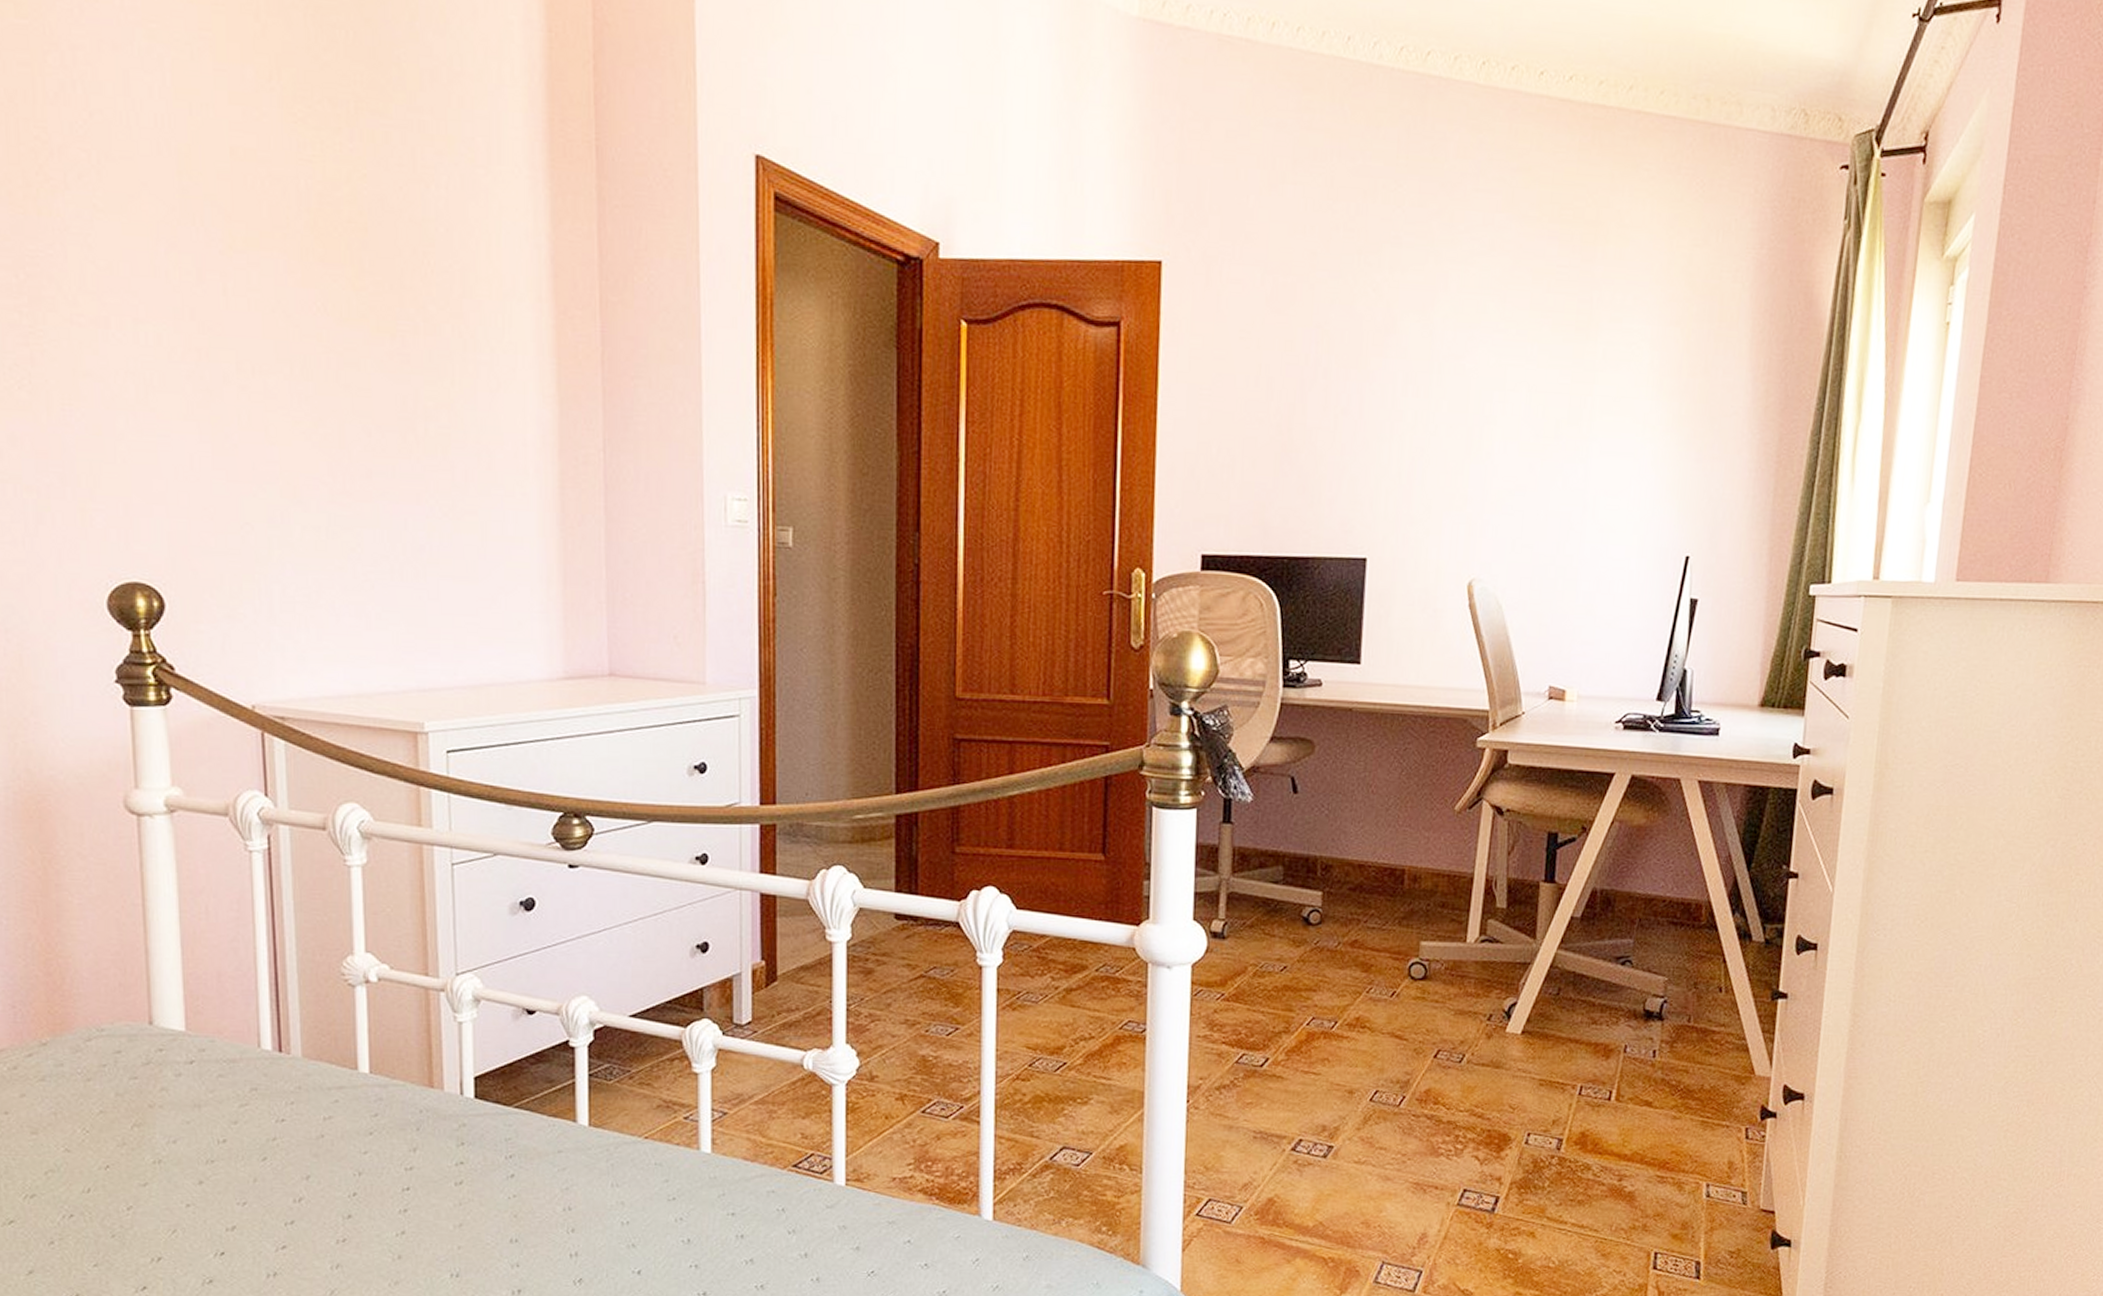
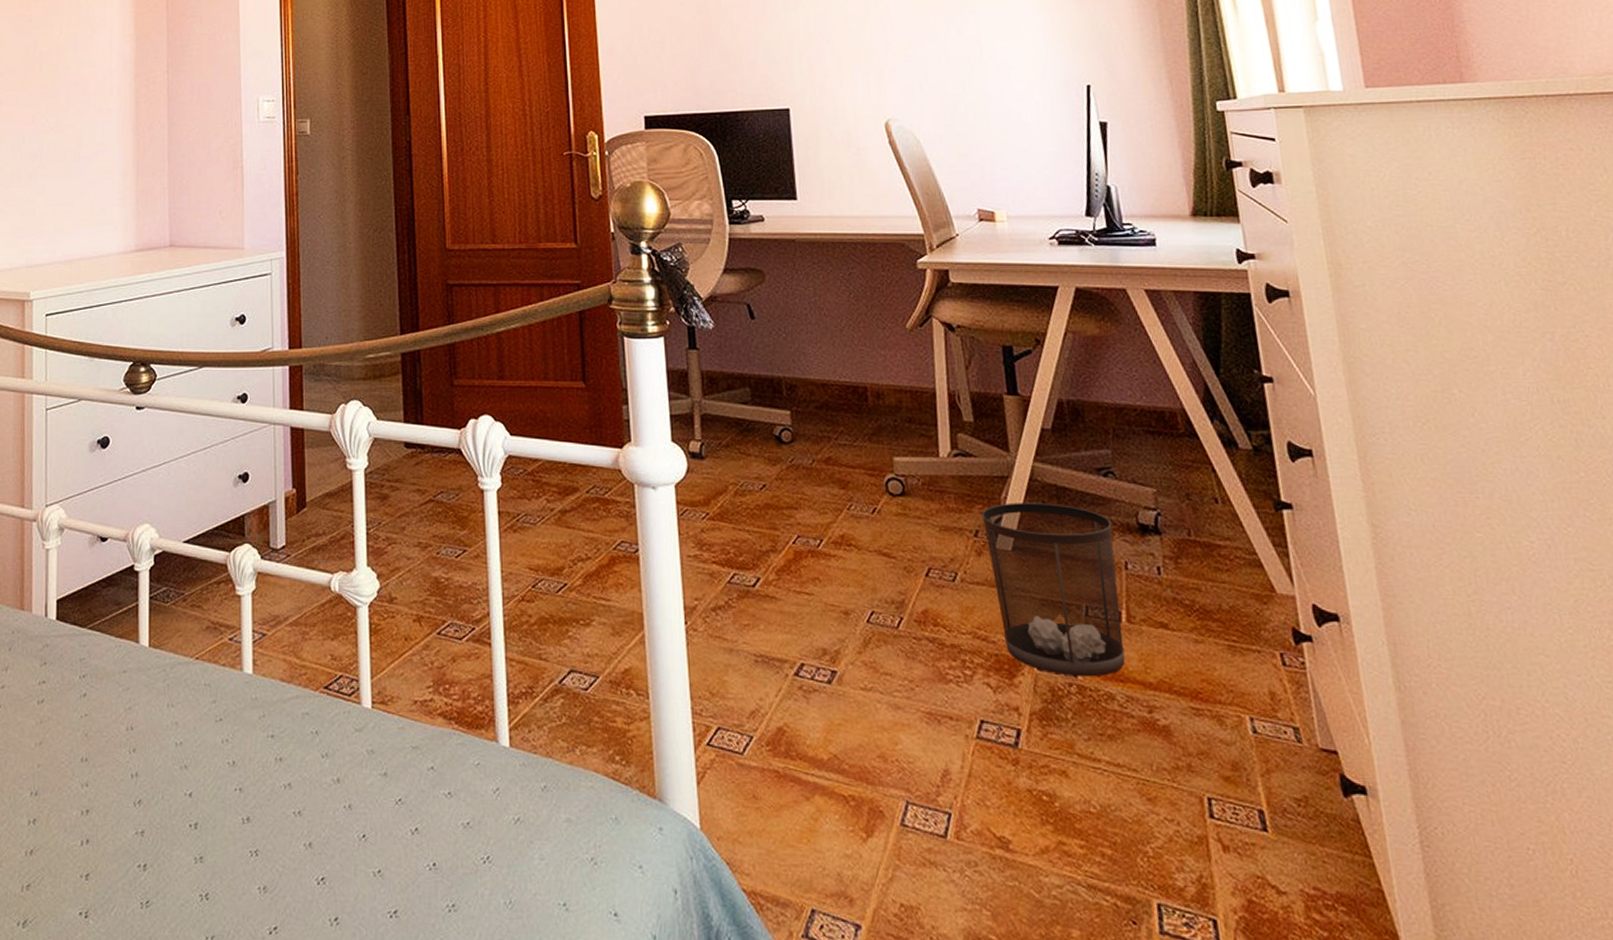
waste bin: none [1498,988,1620,1150] -> present [981,503,1126,677]

